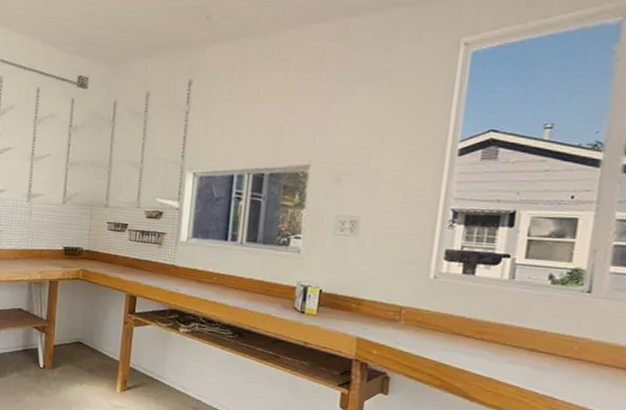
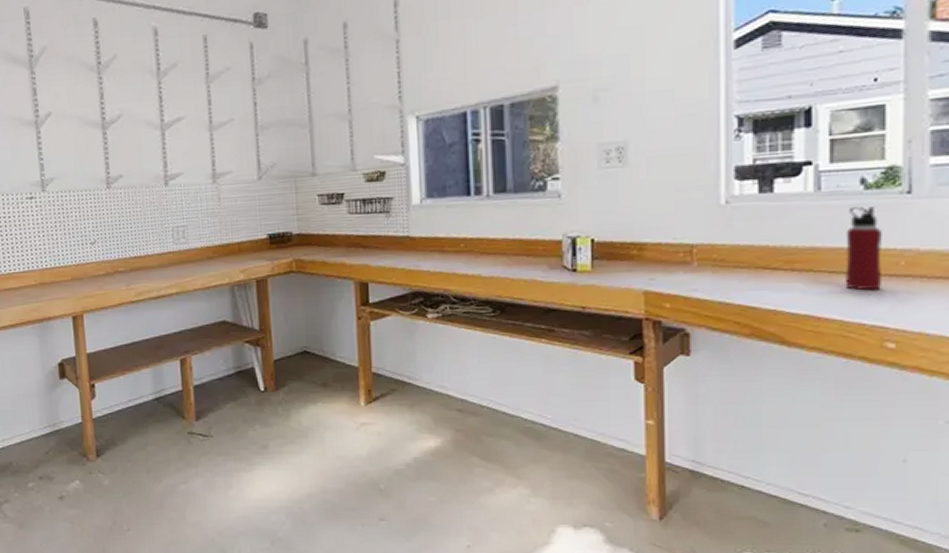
water bottle: none [525,296,562,367] -> present [845,206,882,291]

